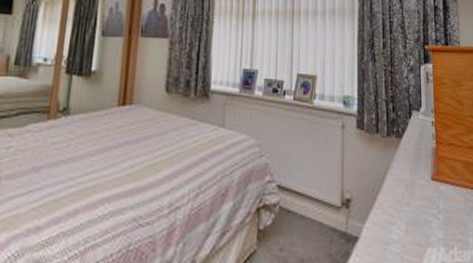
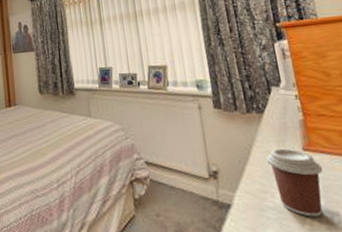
coffee cup: none [398,177,446,251] -> present [266,148,323,217]

